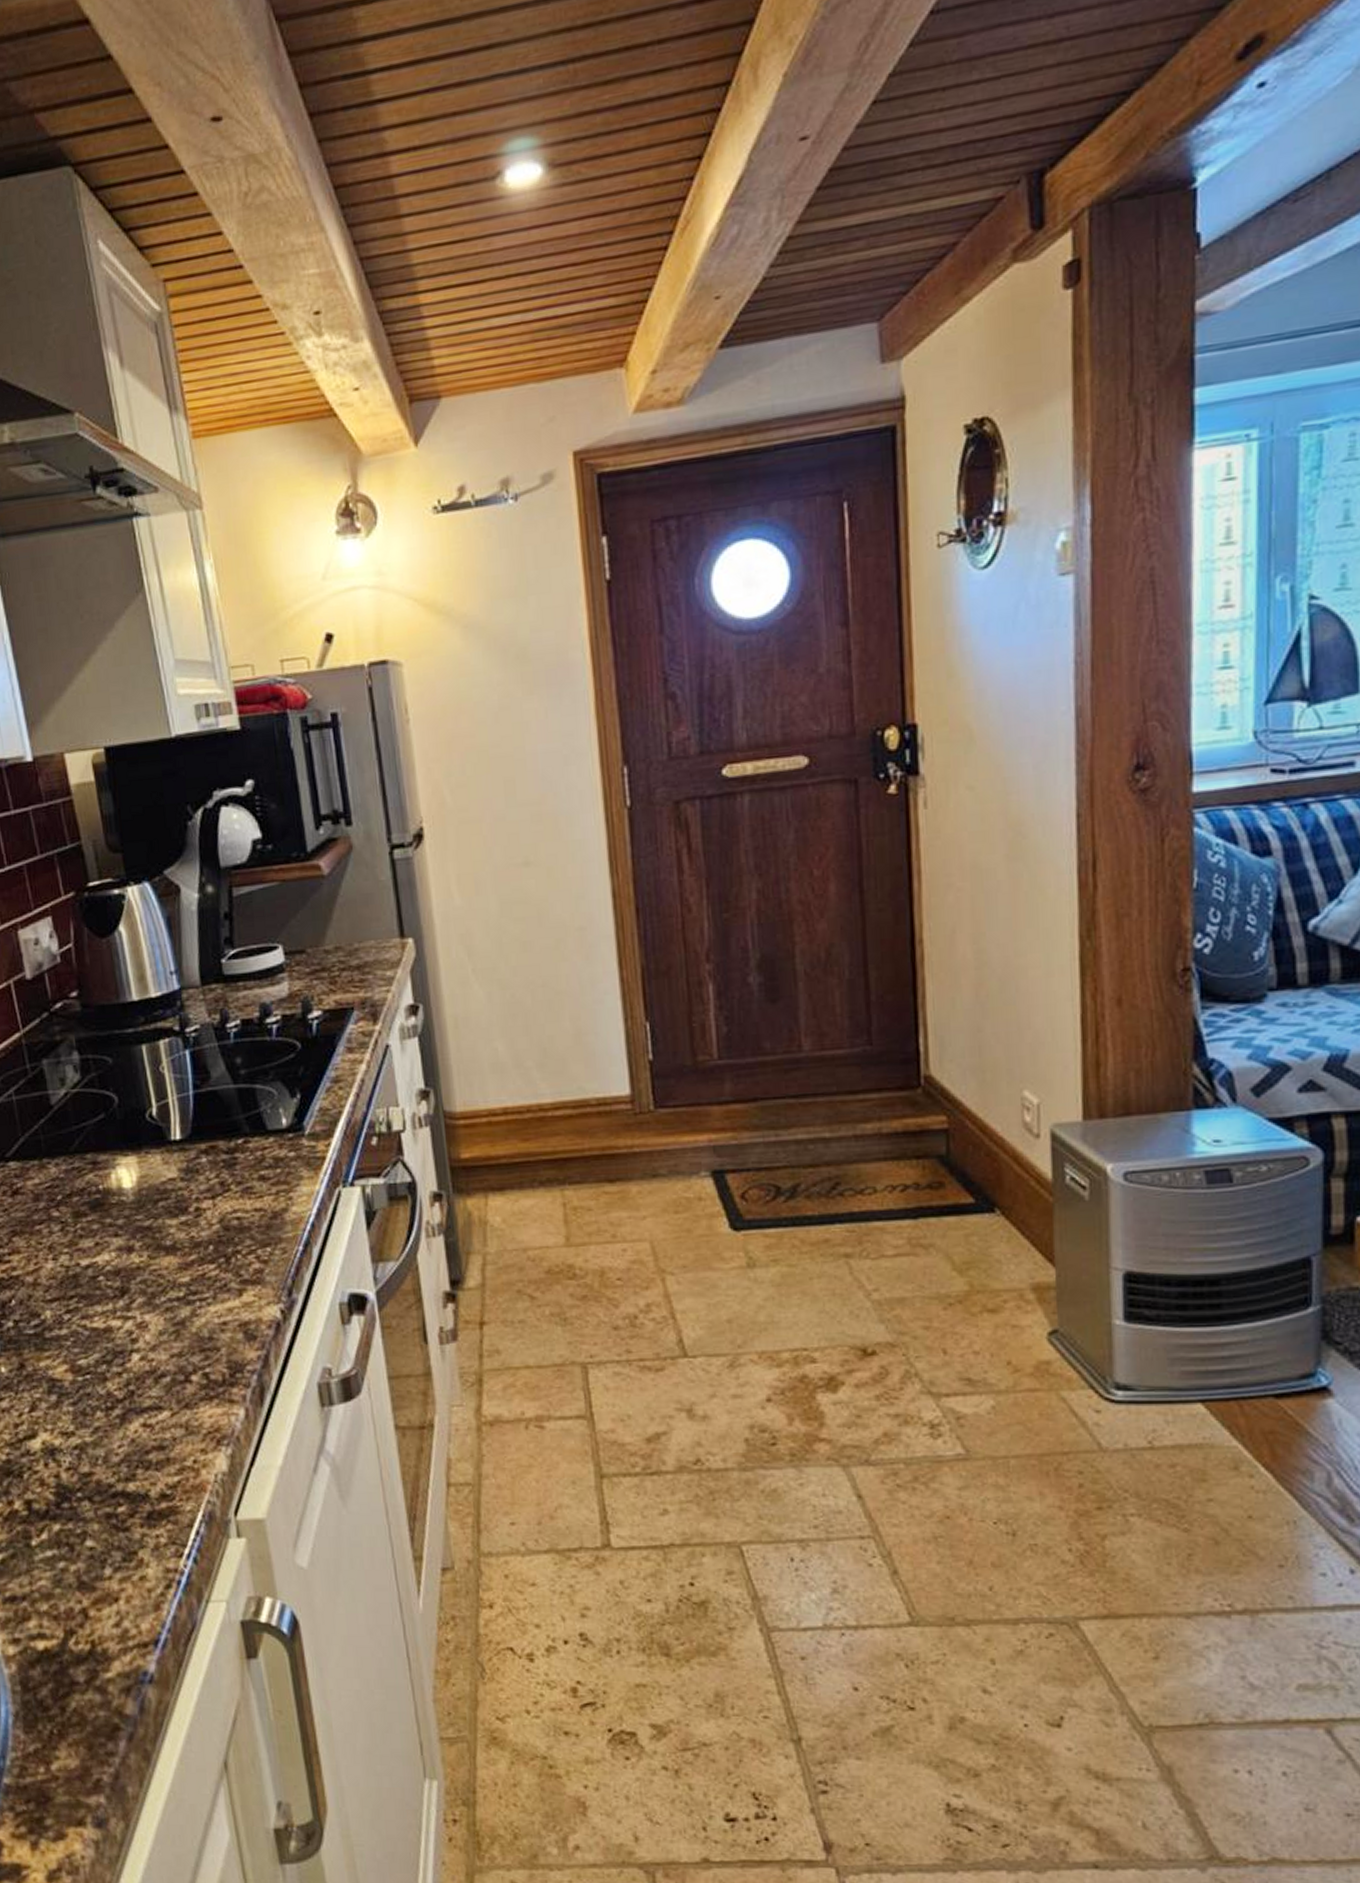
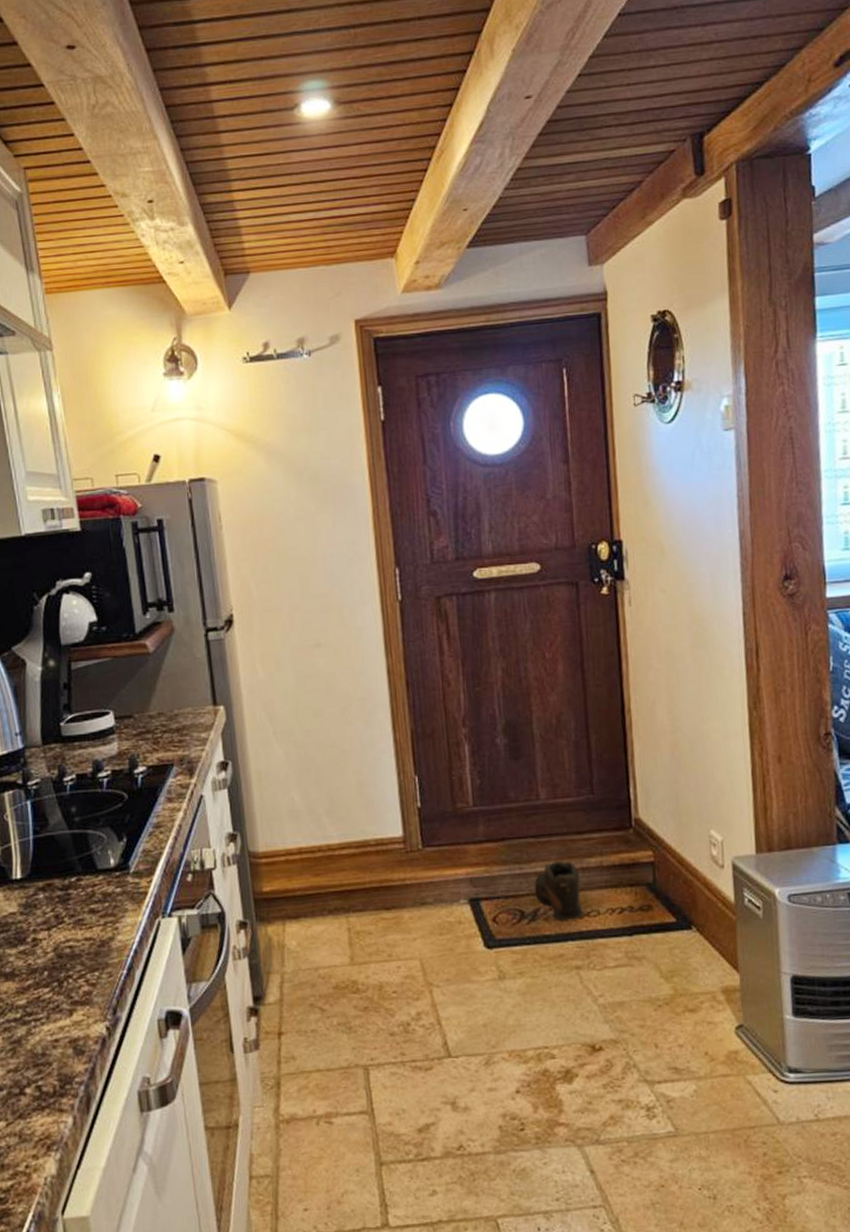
boot: none [794,1126,855,1199] -> present [535,861,583,921]

